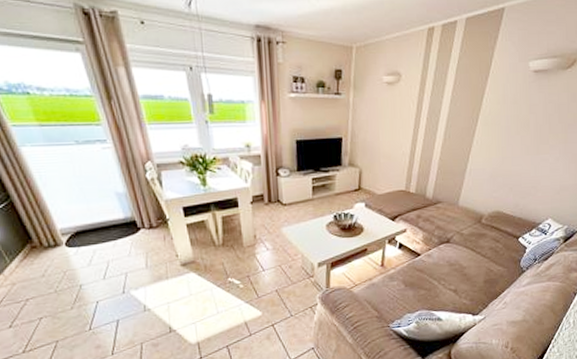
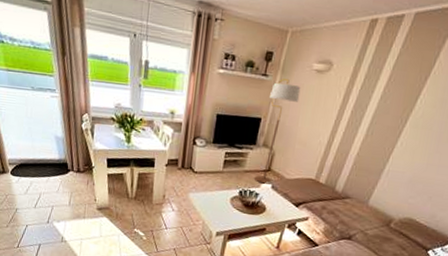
floor lamp: none [346,95,376,204] -> present [254,79,301,185]

